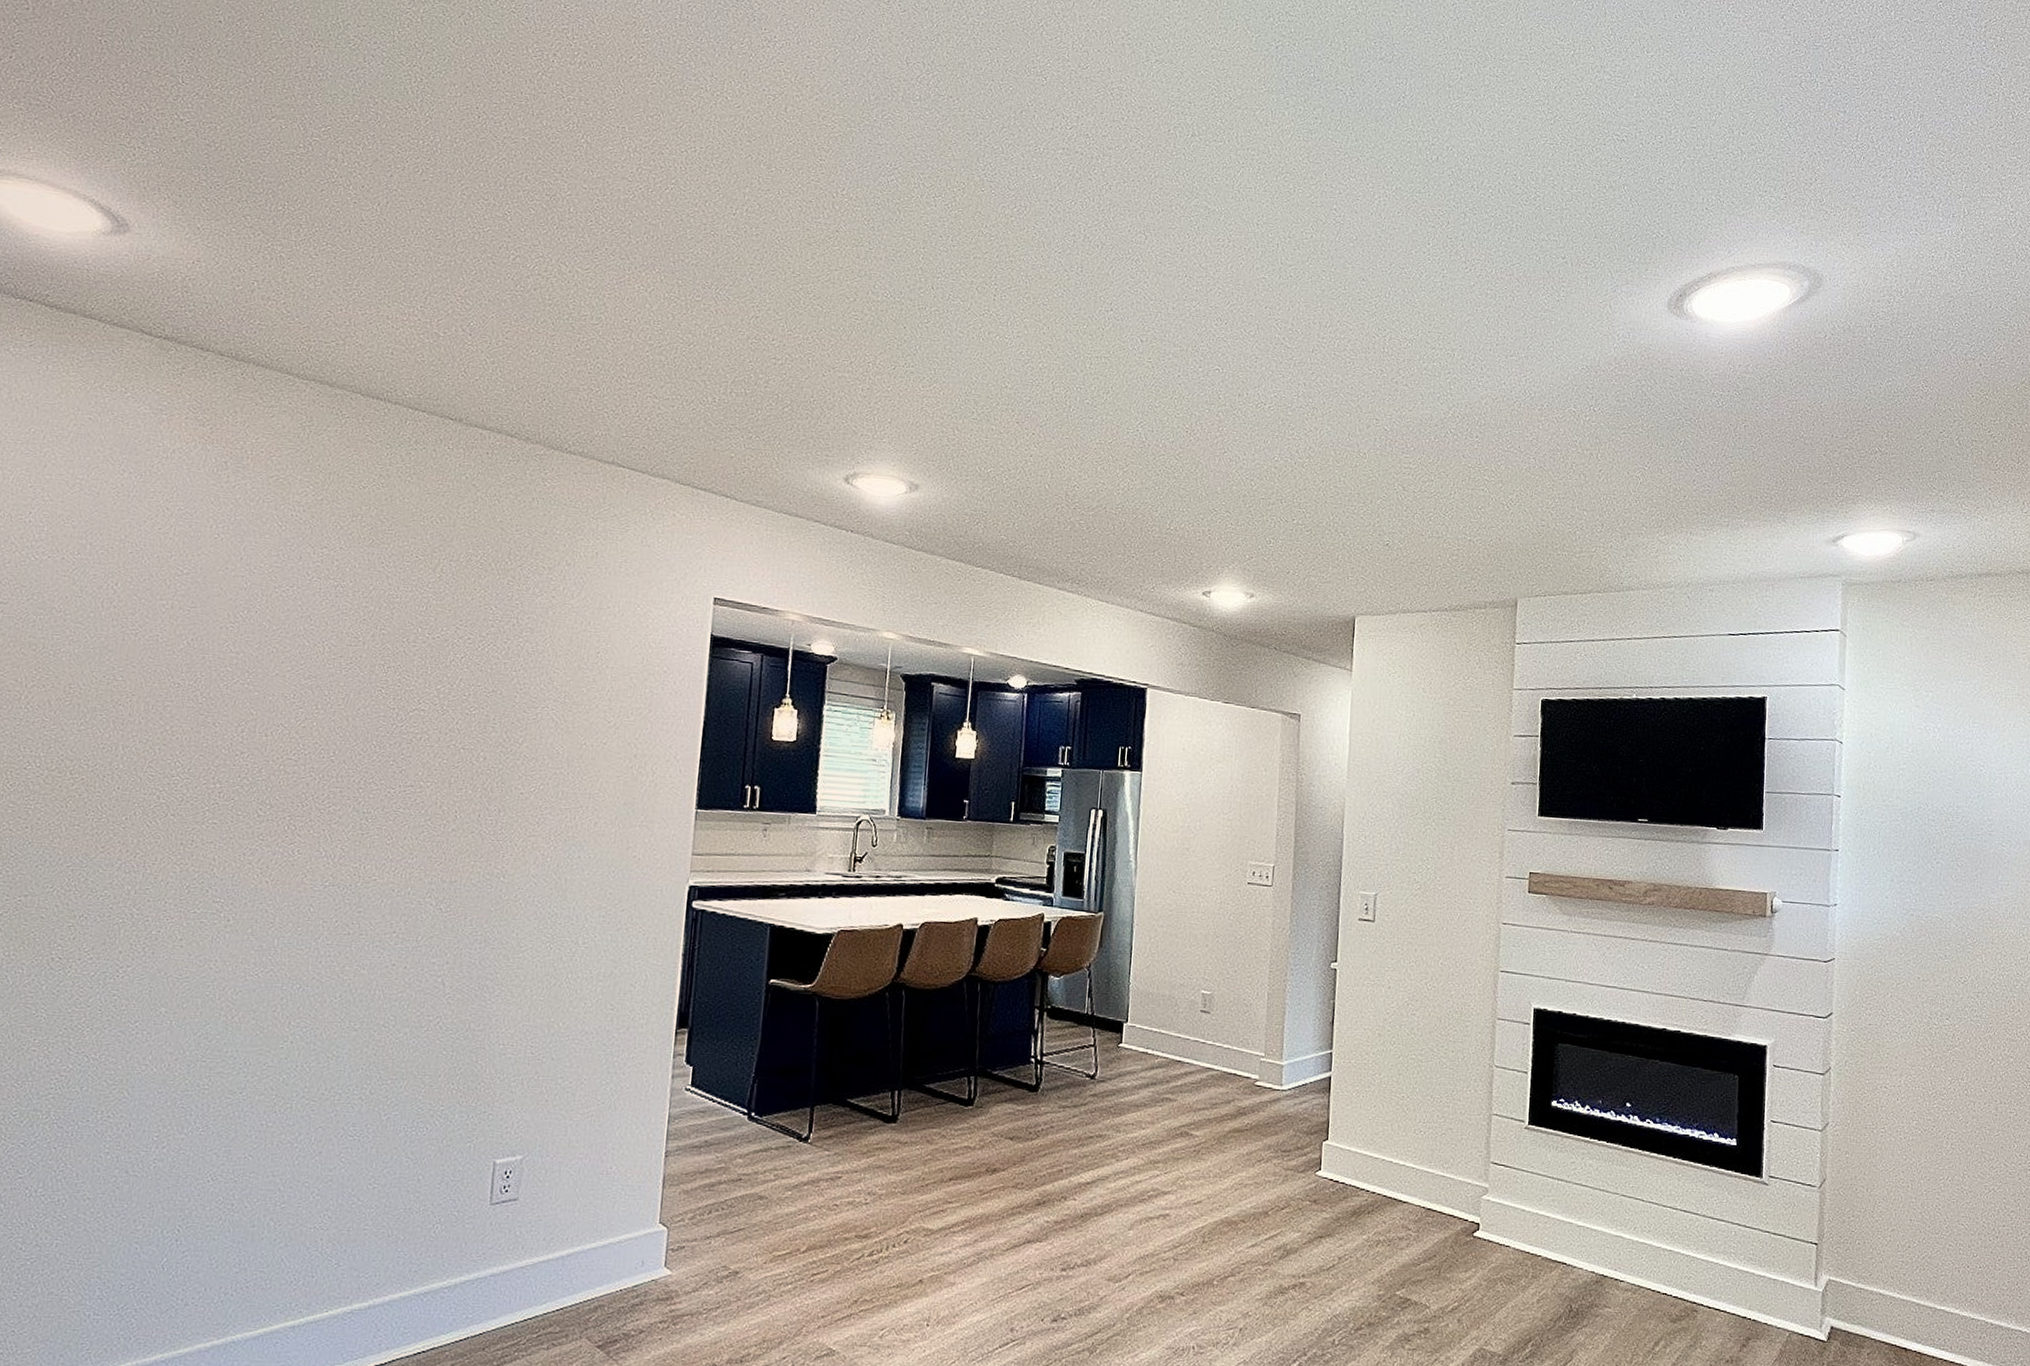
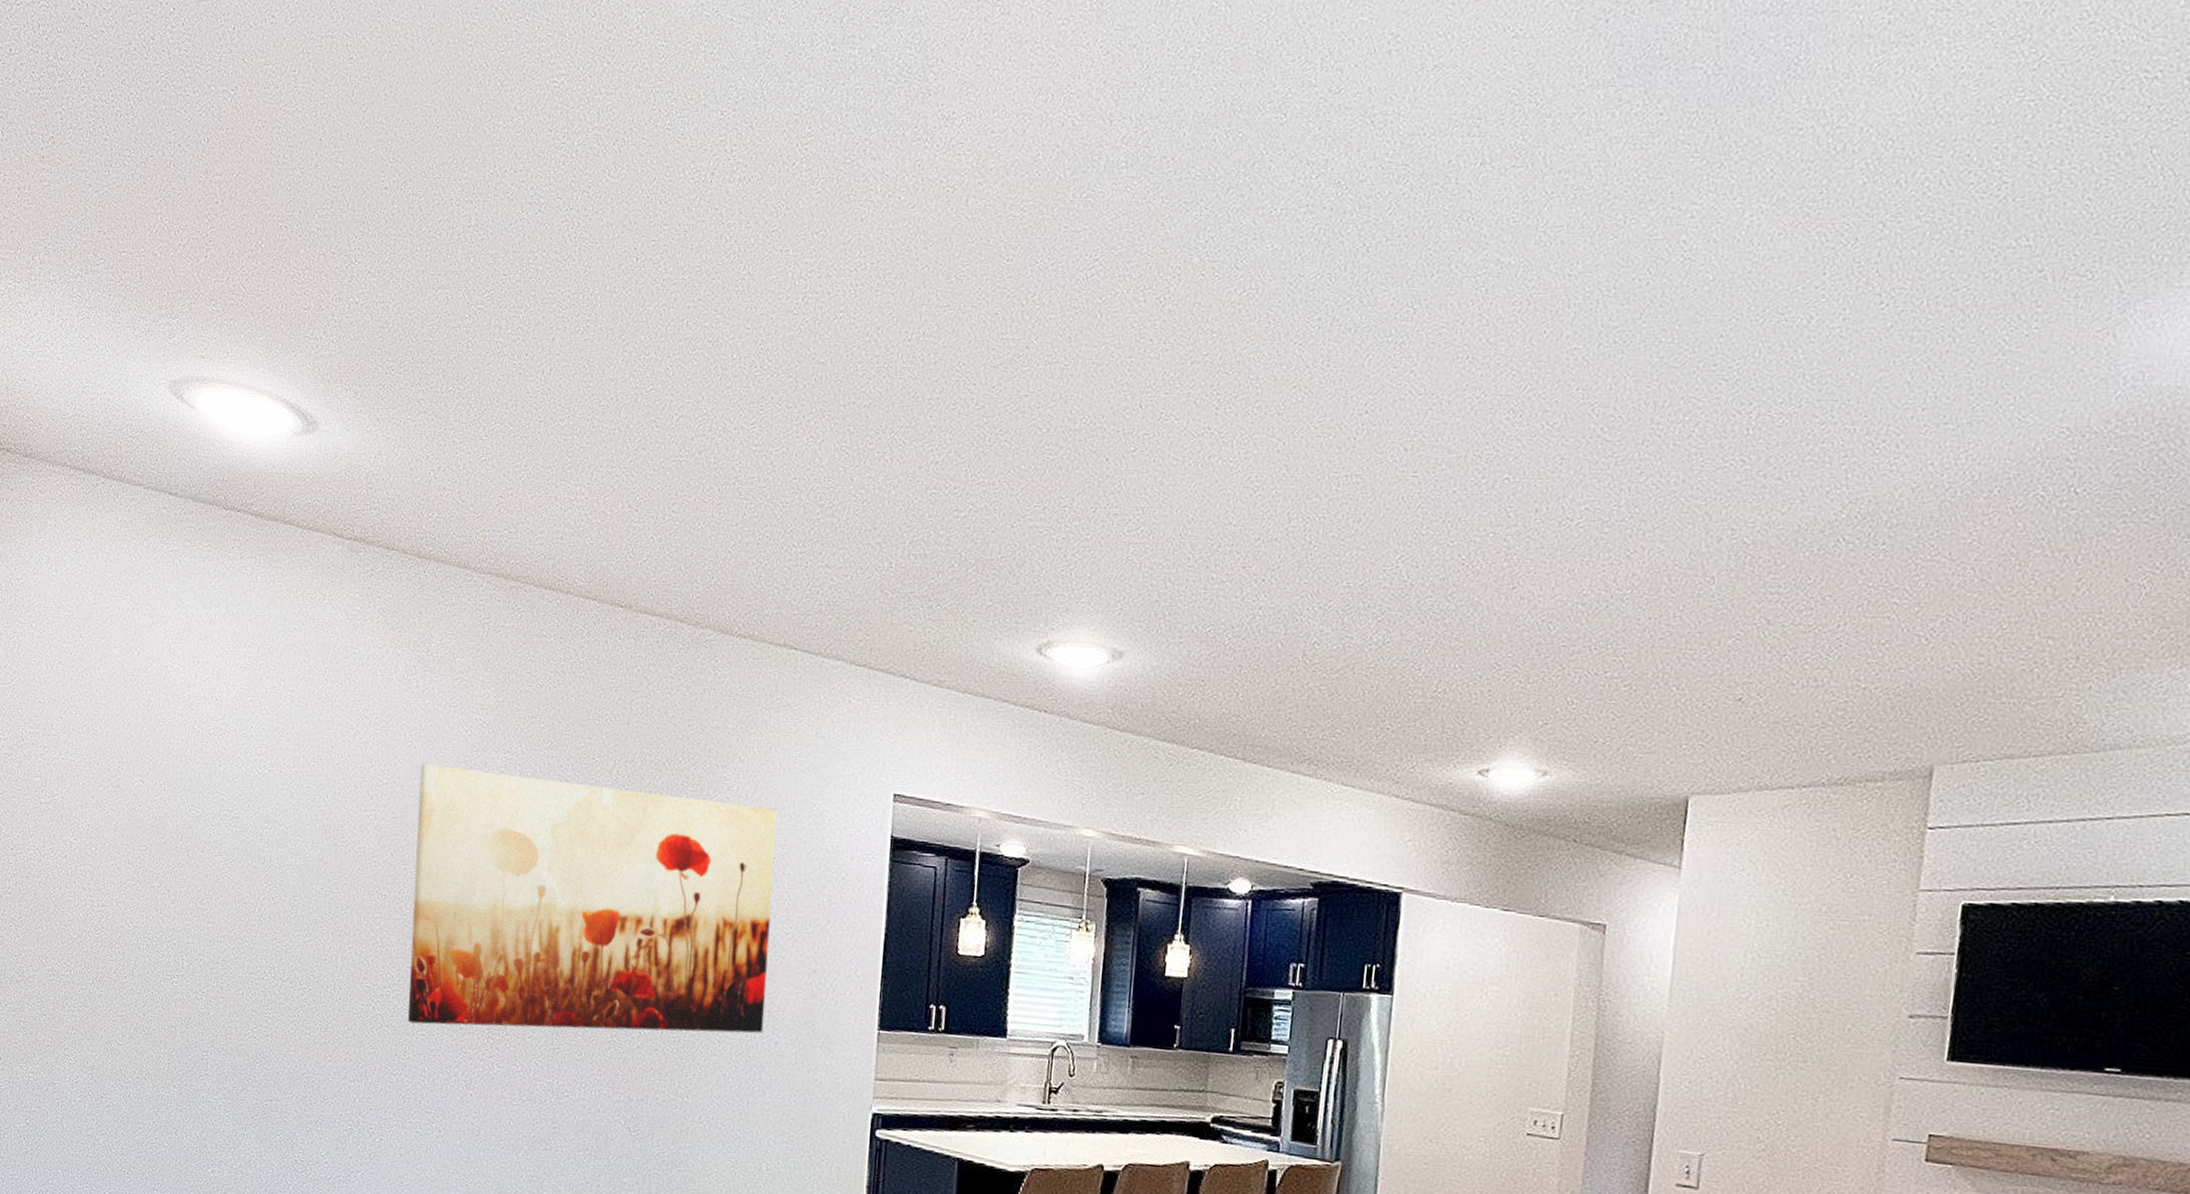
wall art: none [198,555,602,815] -> present [408,763,778,1034]

